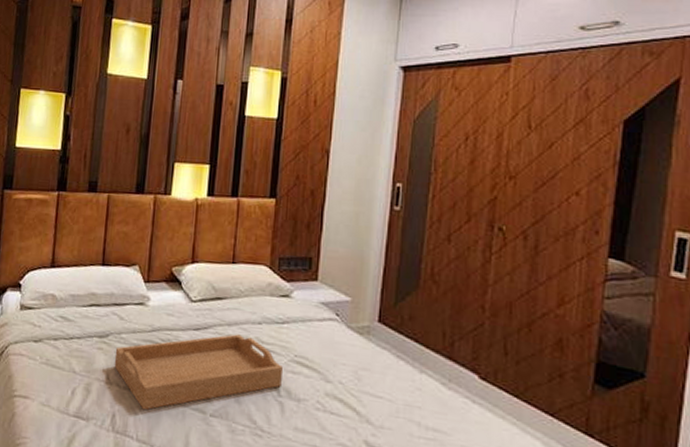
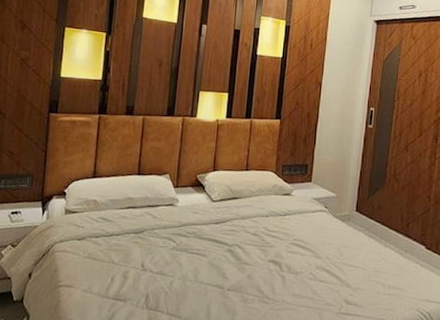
serving tray: present [114,334,284,410] -> none [148,225,285,290]

